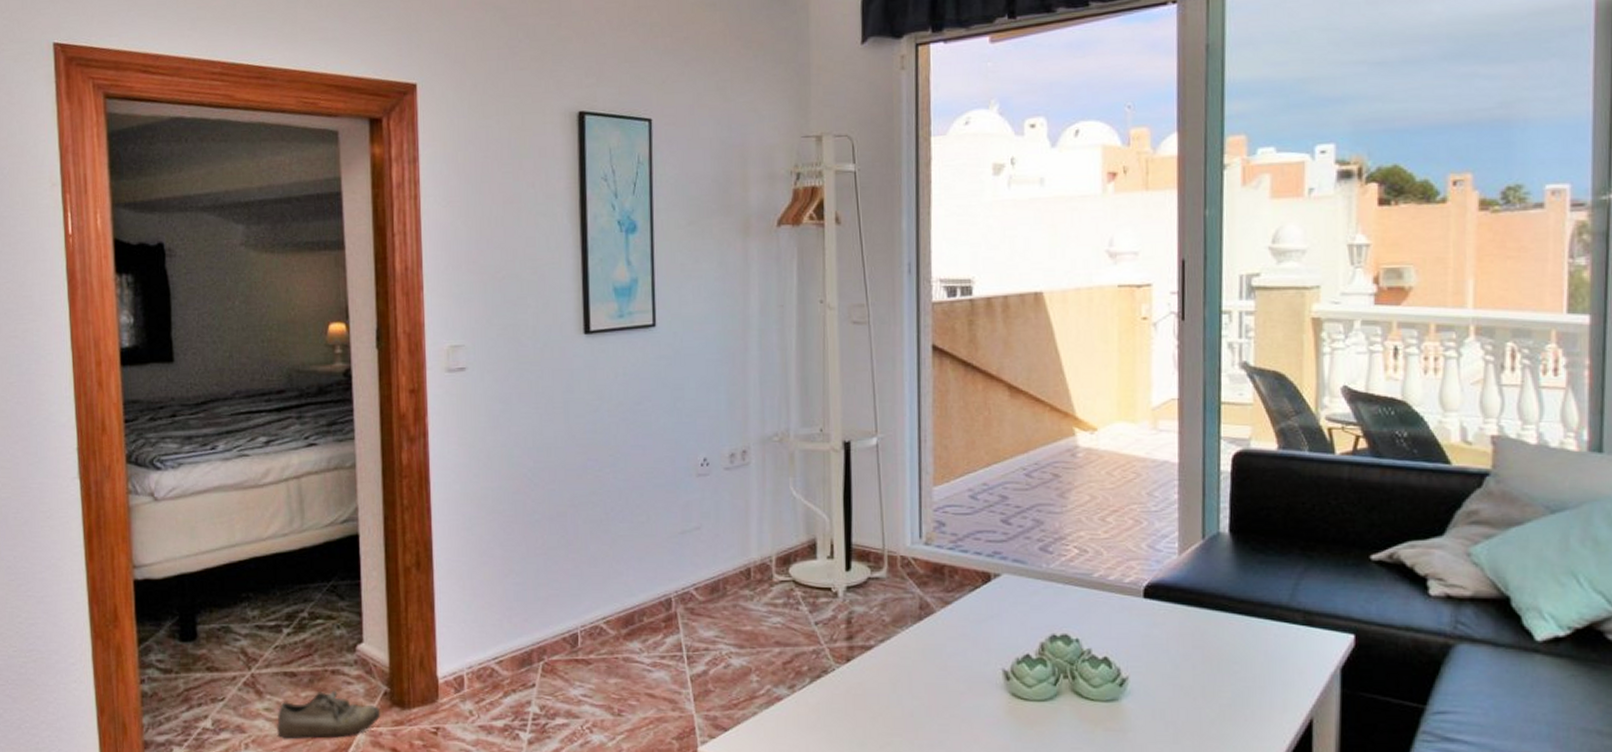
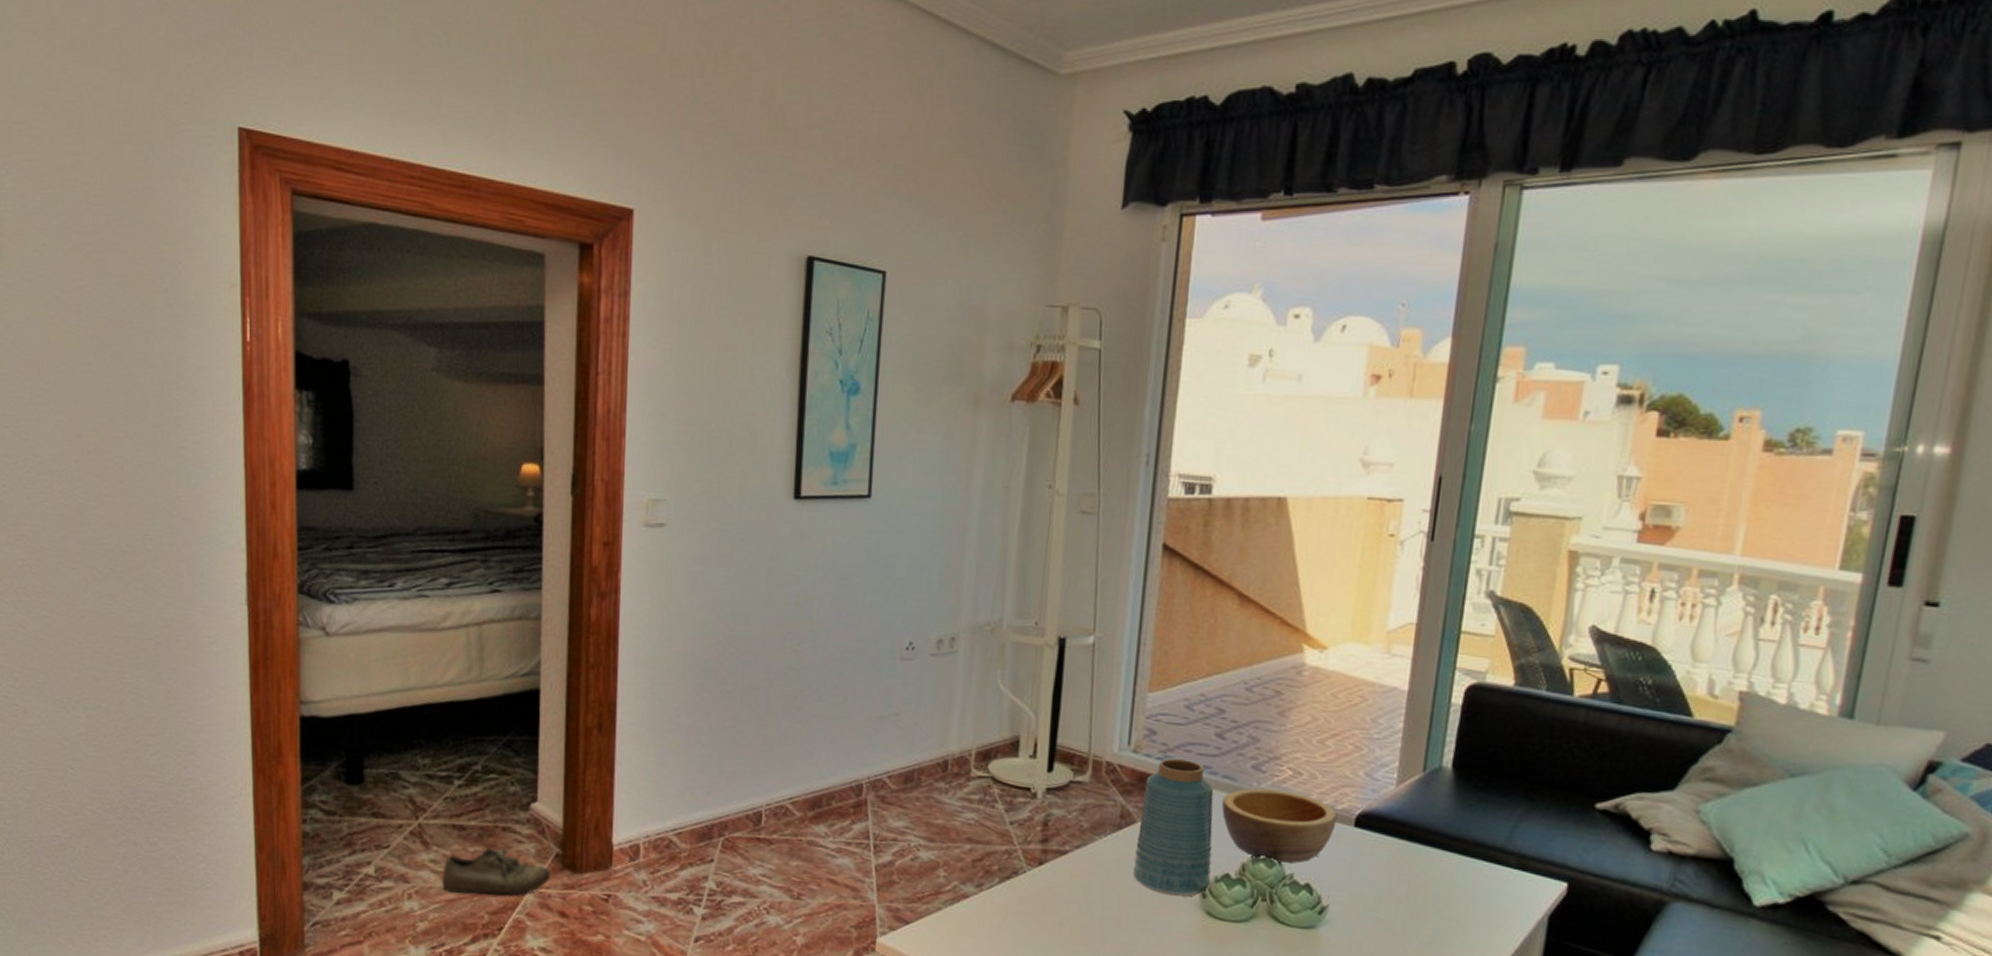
vase: none [936,548,1013,680] -> present [1132,758,1214,897]
bowl: none [1015,569,1126,640] -> present [1222,788,1337,865]

